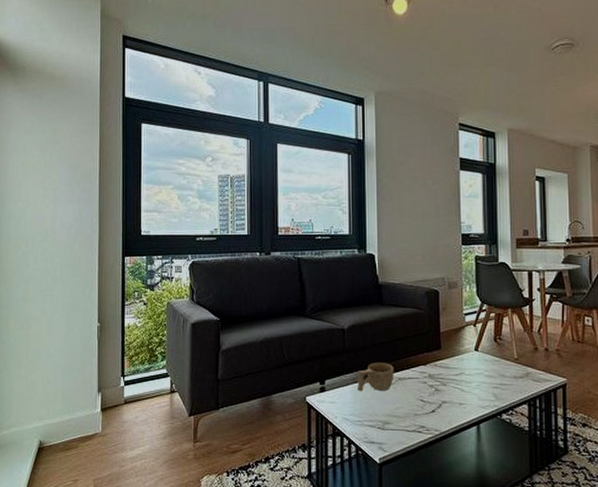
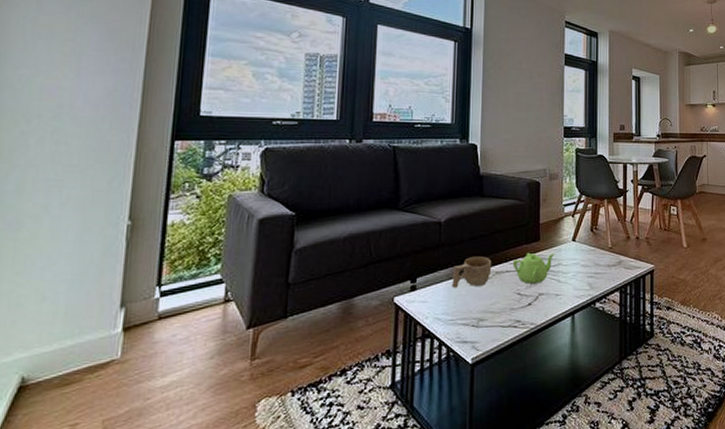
teapot: none [414,360,457,391] -> present [512,252,555,284]

